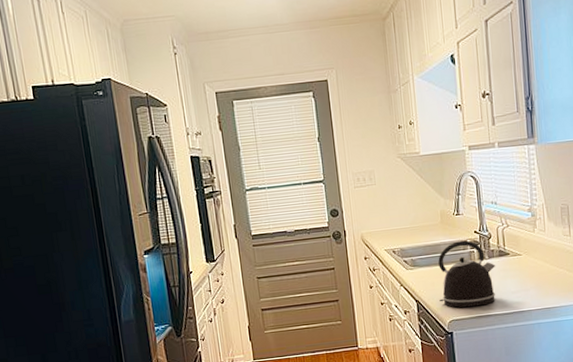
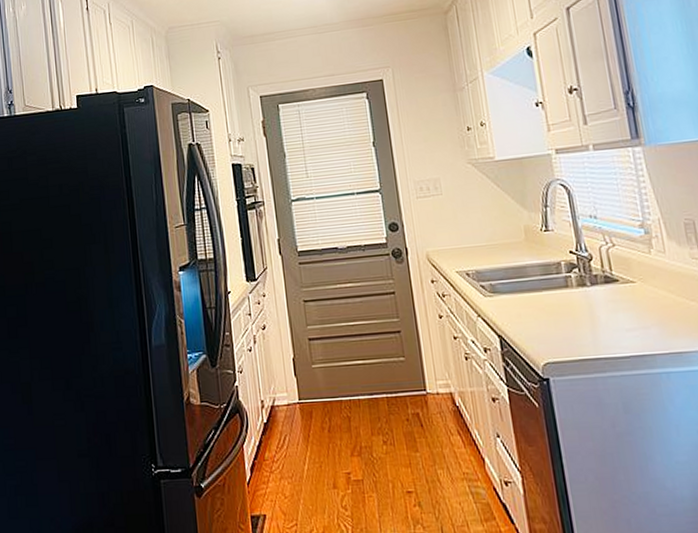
kettle: present [438,240,496,308] -> none [524,262,604,348]

